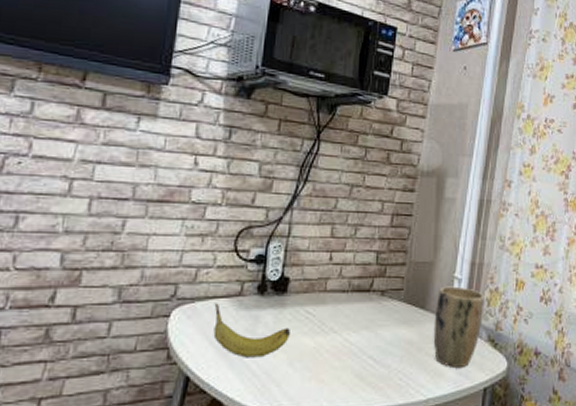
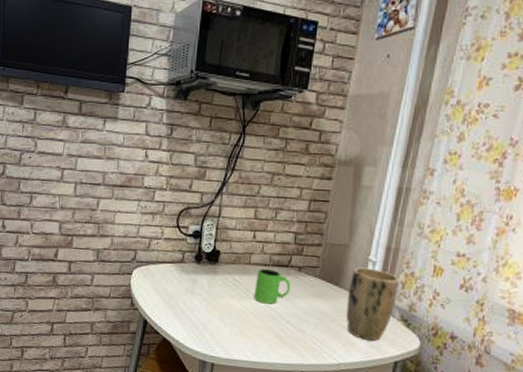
fruit: present [213,302,290,358] -> none [163,266,221,312]
mug: none [330,295,372,338] -> present [254,268,290,305]

